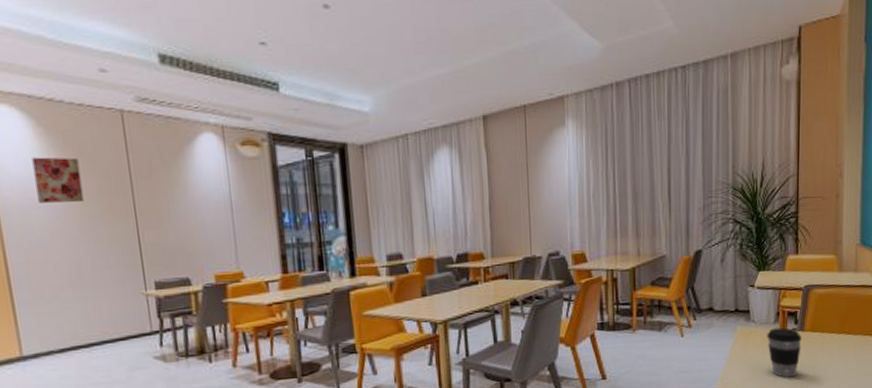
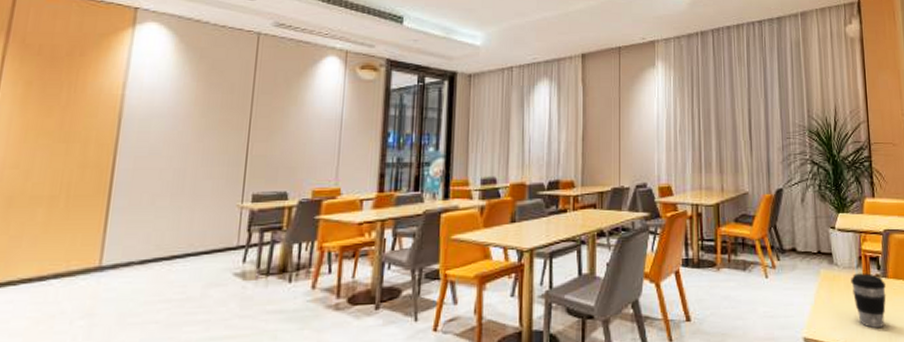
wall art: present [32,157,84,203] -> none [162,70,209,114]

